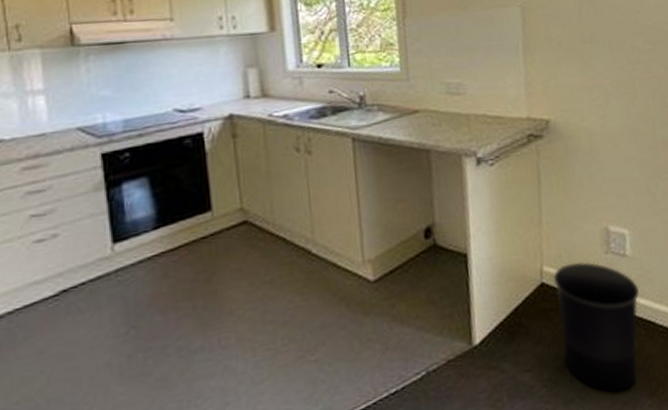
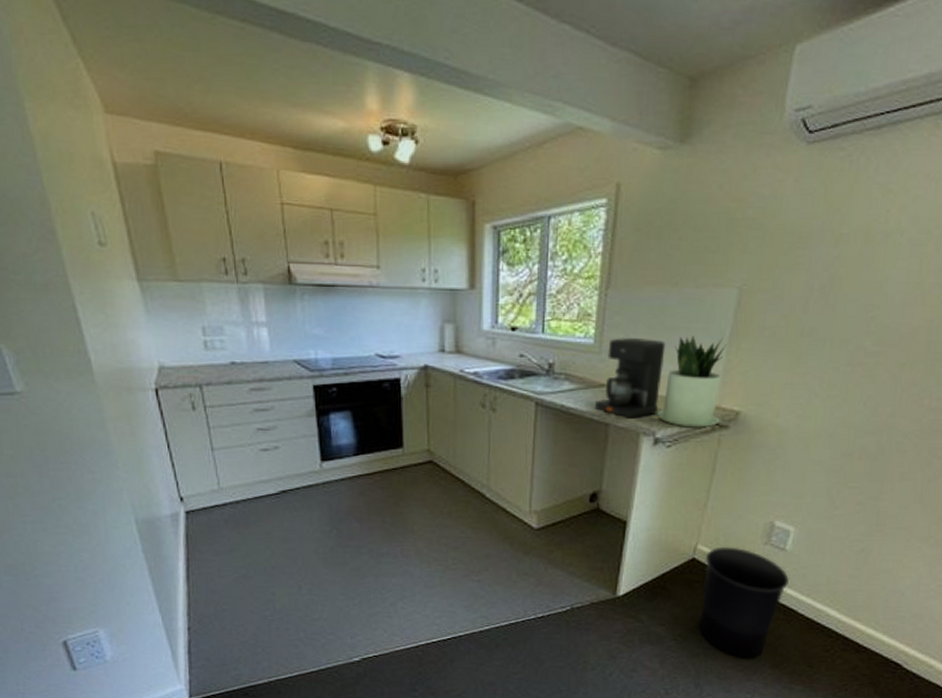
coffee maker: none [411,60,475,143] -> present [594,338,666,420]
planter: none [474,53,534,143] -> present [657,335,728,428]

